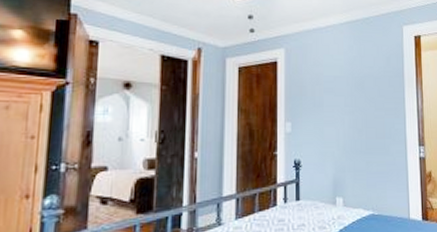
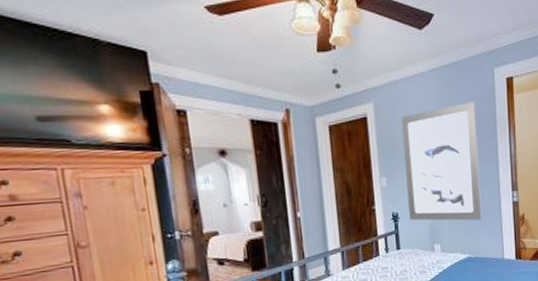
wall art: none [312,54,388,175] -> present [402,100,482,221]

